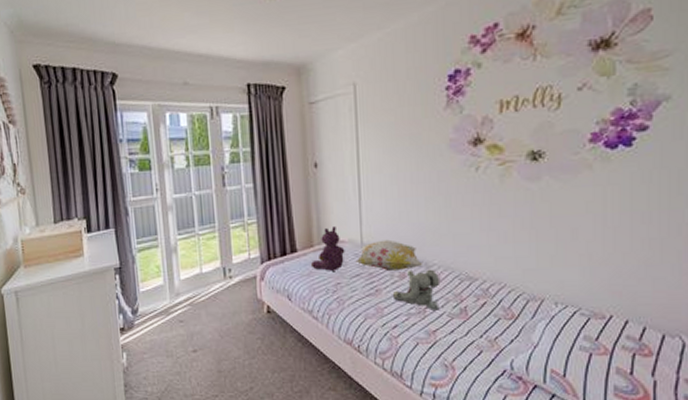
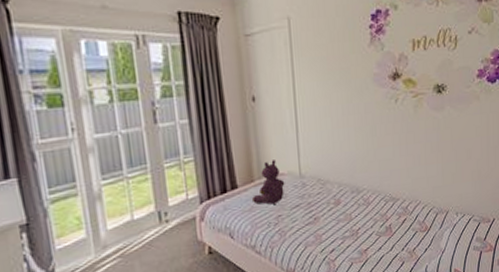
decorative pillow: present [355,239,422,272] -> none [295,169,354,200]
plush elephant: present [392,269,440,310] -> none [329,193,370,232]

